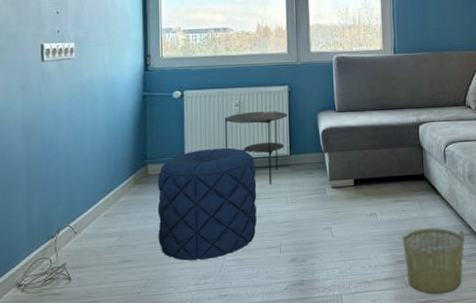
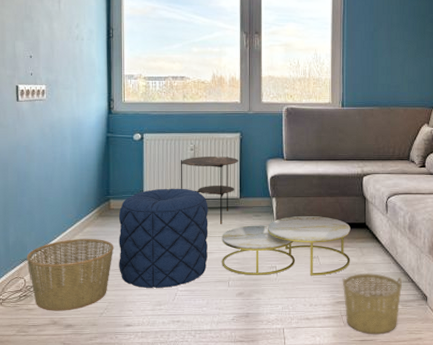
basket: none [52,208,153,294] -> present [26,238,114,311]
coffee table: none [271,169,410,239] -> present [221,215,351,276]

